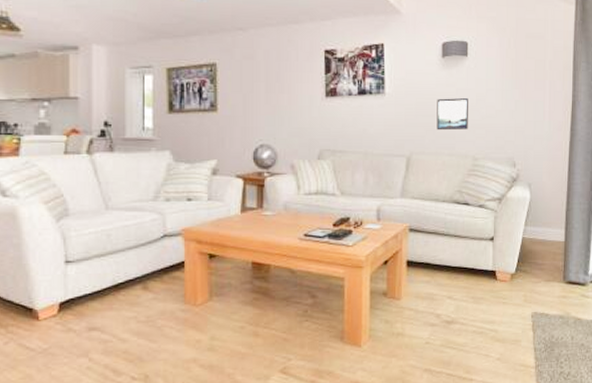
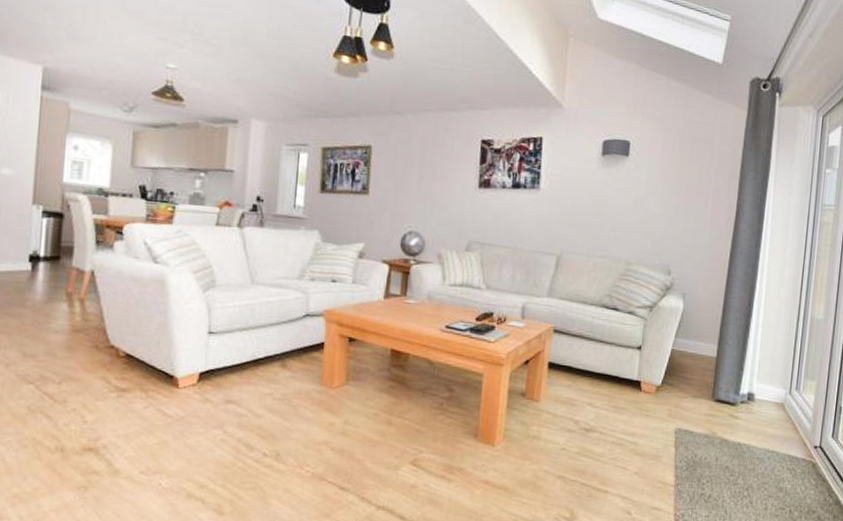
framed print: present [437,97,468,131] -> none [590,198,626,232]

